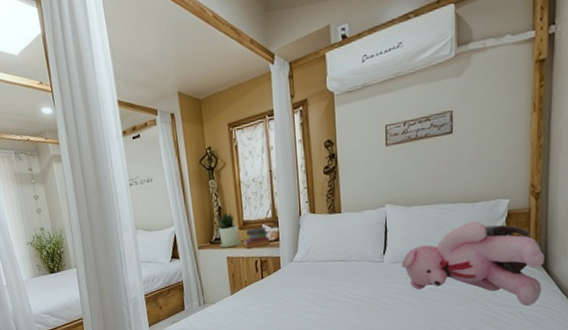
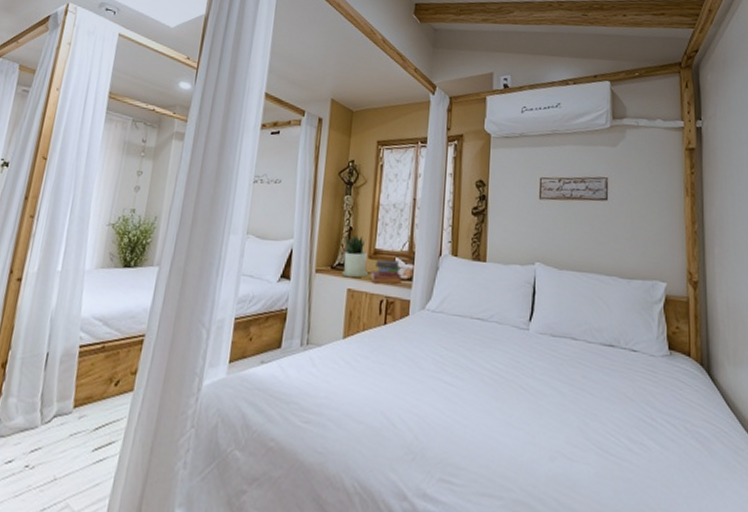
stuffed bear: present [401,221,544,305] -> none [548,300,707,418]

